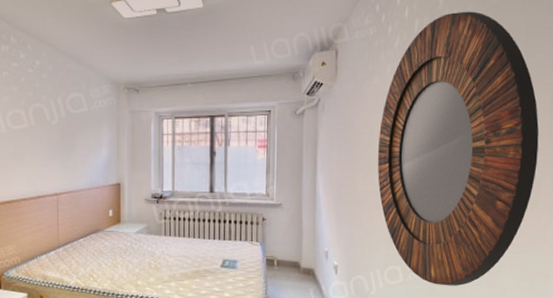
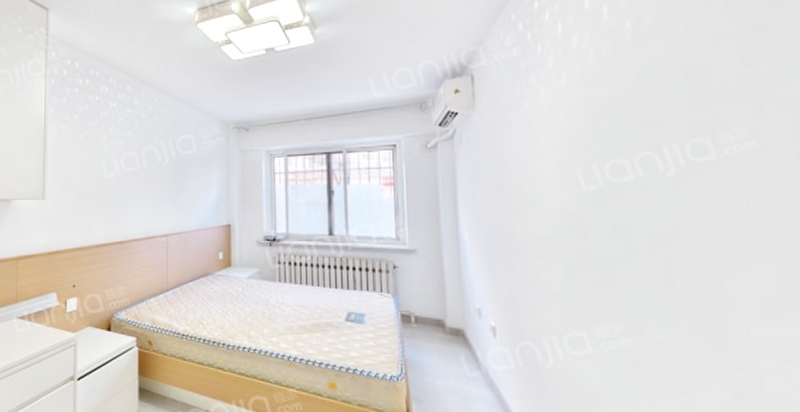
home mirror: present [377,11,539,286] -> none [537,18,787,365]

